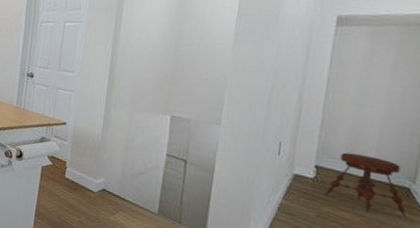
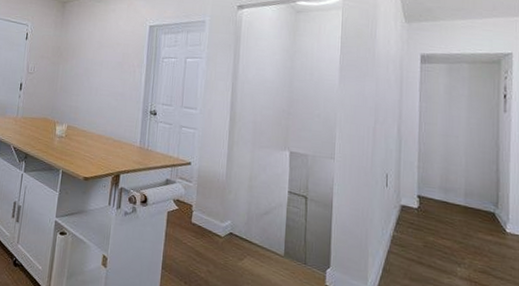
stool: present [324,152,407,217] -> none [428,181,495,241]

